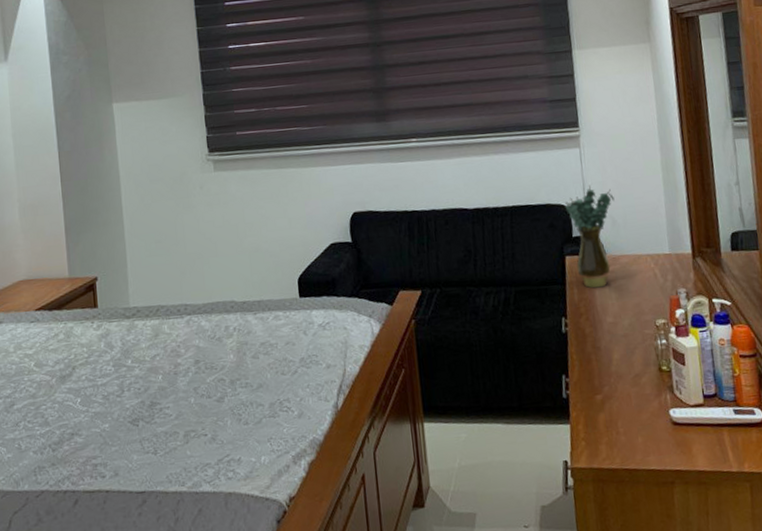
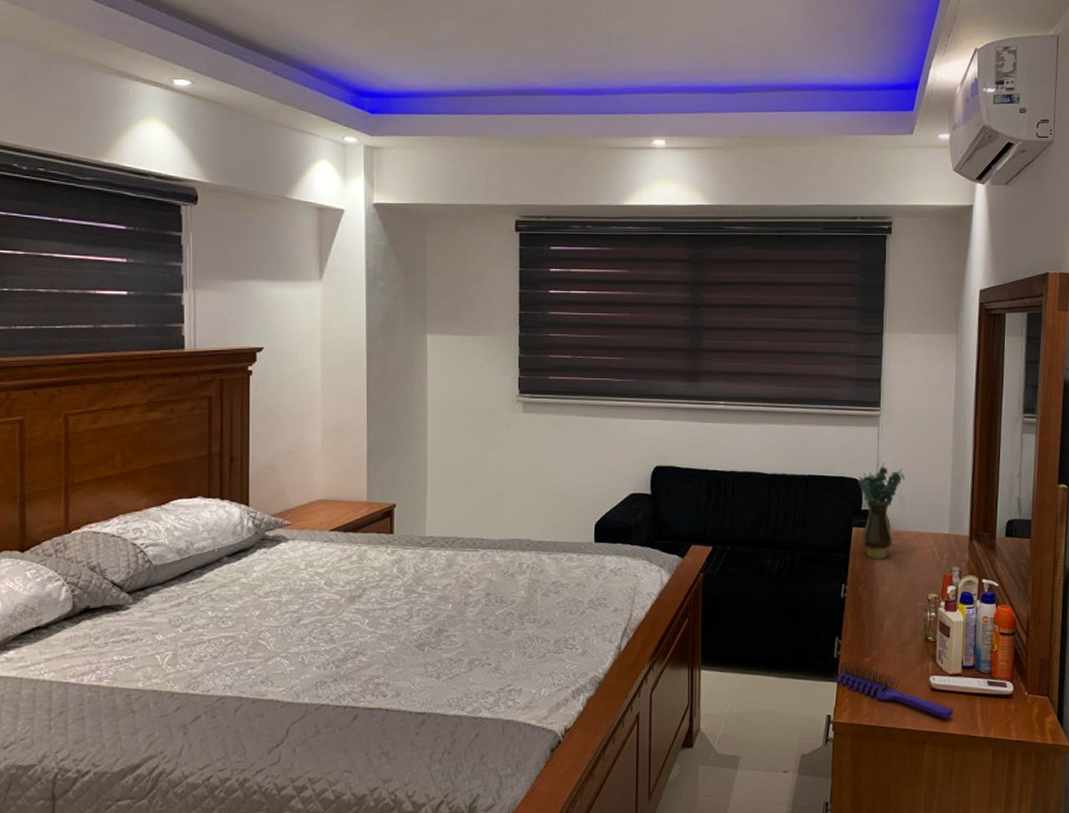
hairbrush: none [565,400,701,456] -> present [834,660,954,719]

